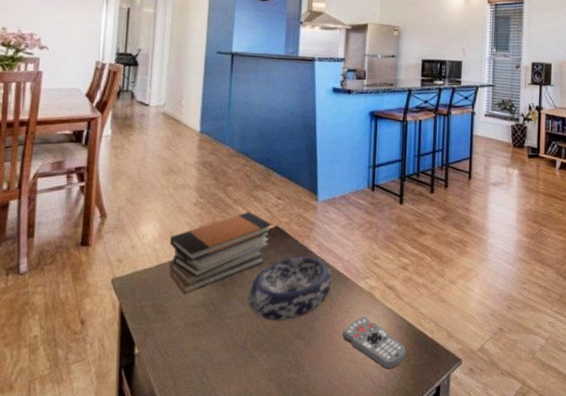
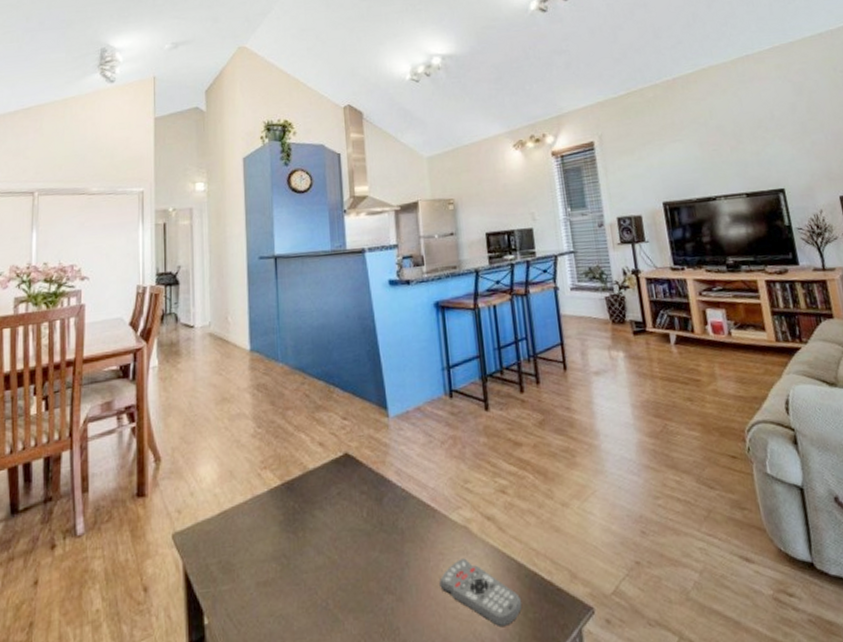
book stack: present [168,212,272,294] -> none [230,439,341,547]
decorative bowl: present [248,255,332,321] -> none [323,486,419,572]

